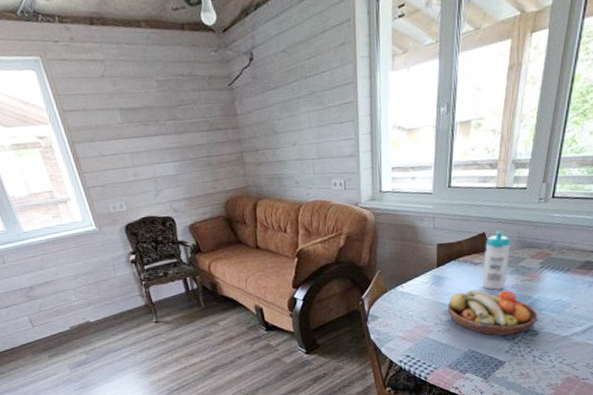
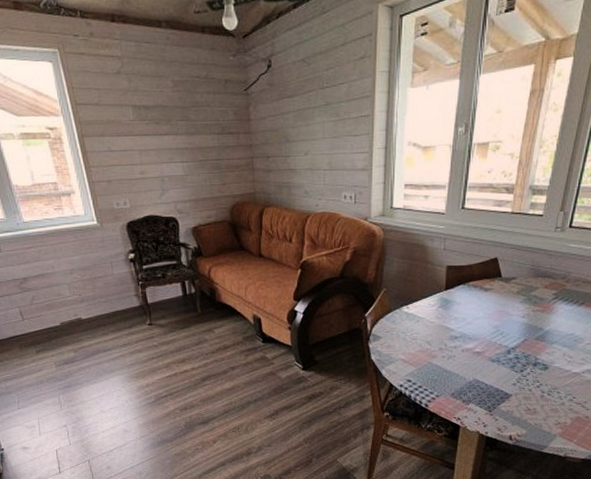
fruit bowl: present [447,289,538,336] -> none [453,316,549,368]
water bottle: present [482,230,510,290] -> none [491,257,524,318]

